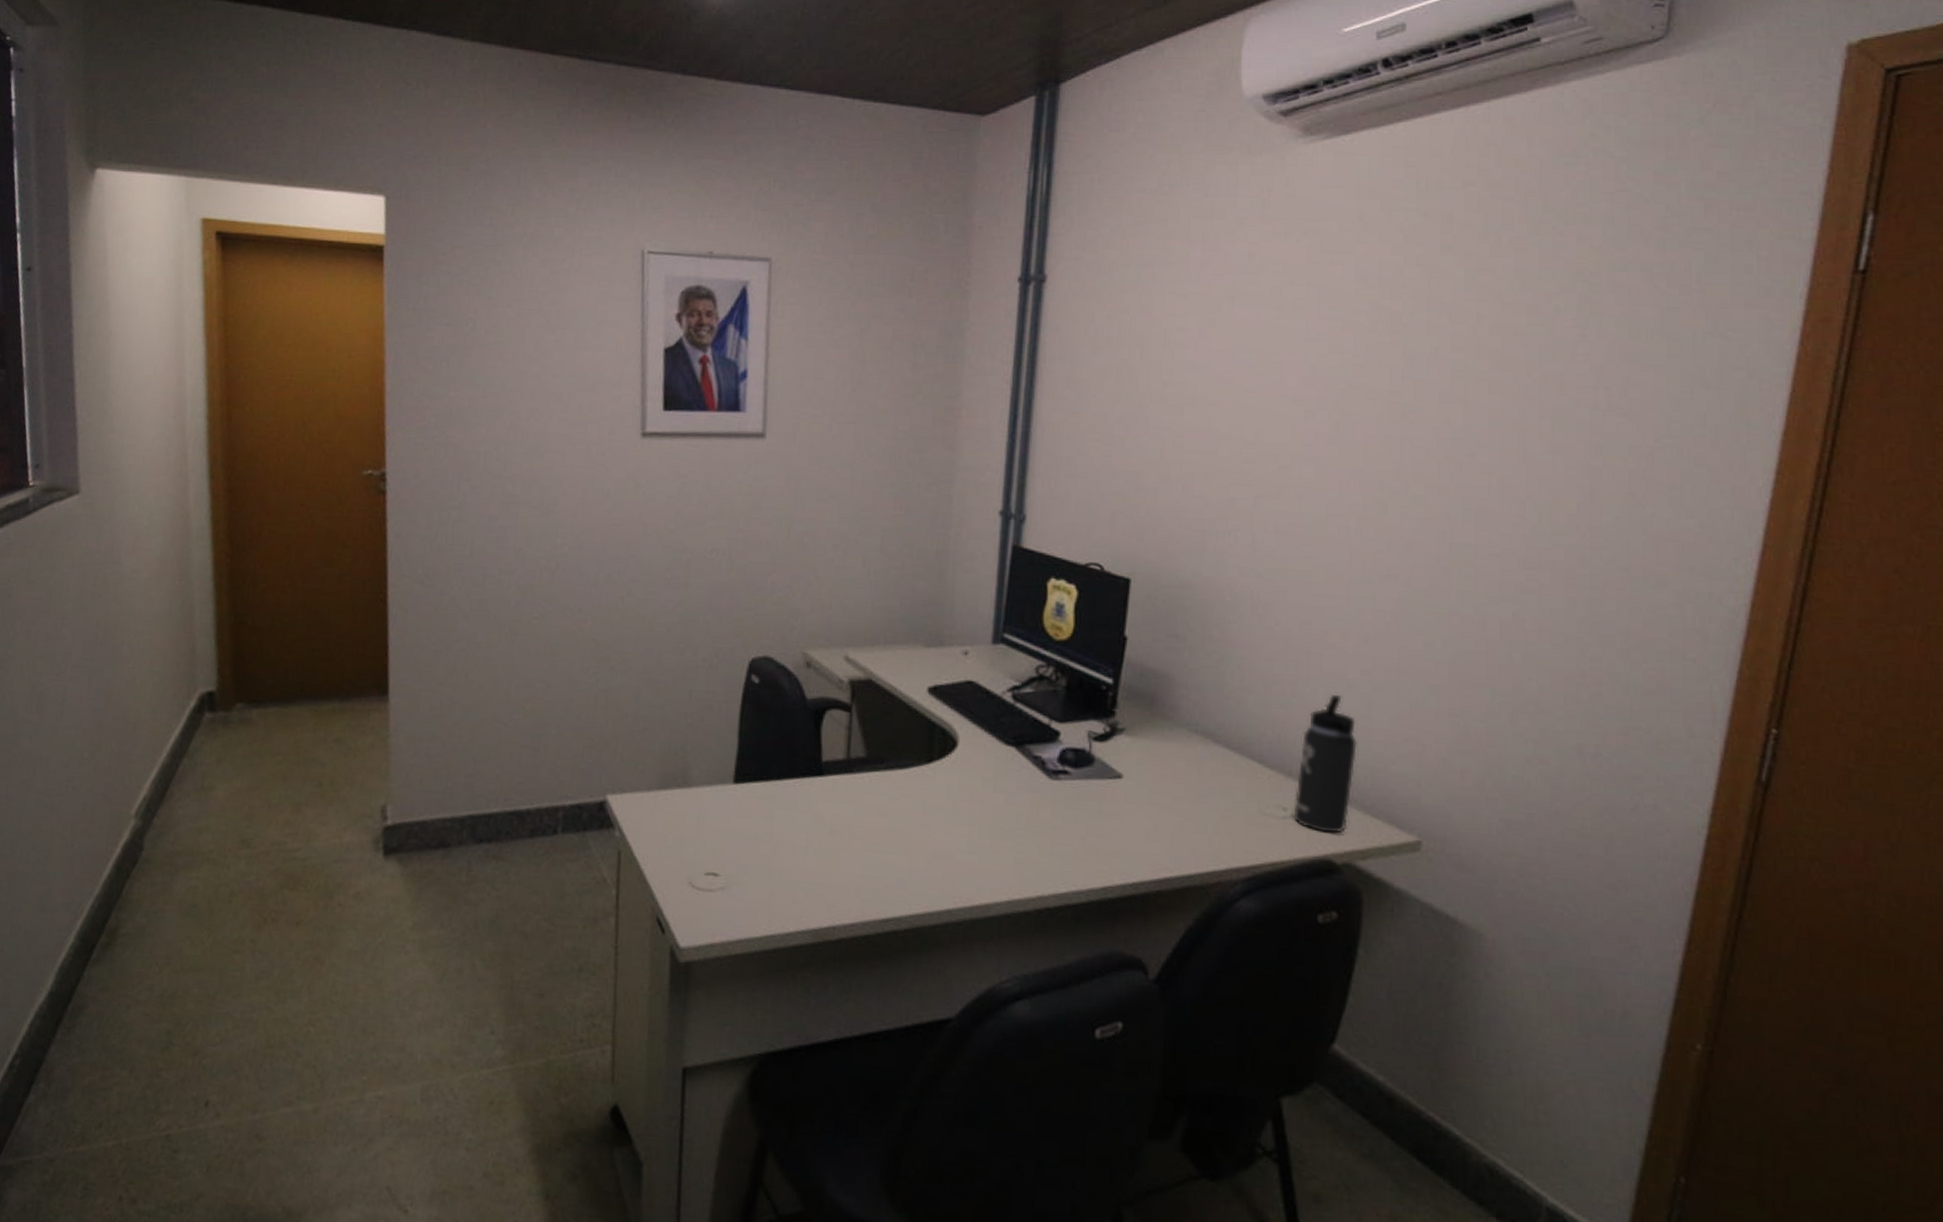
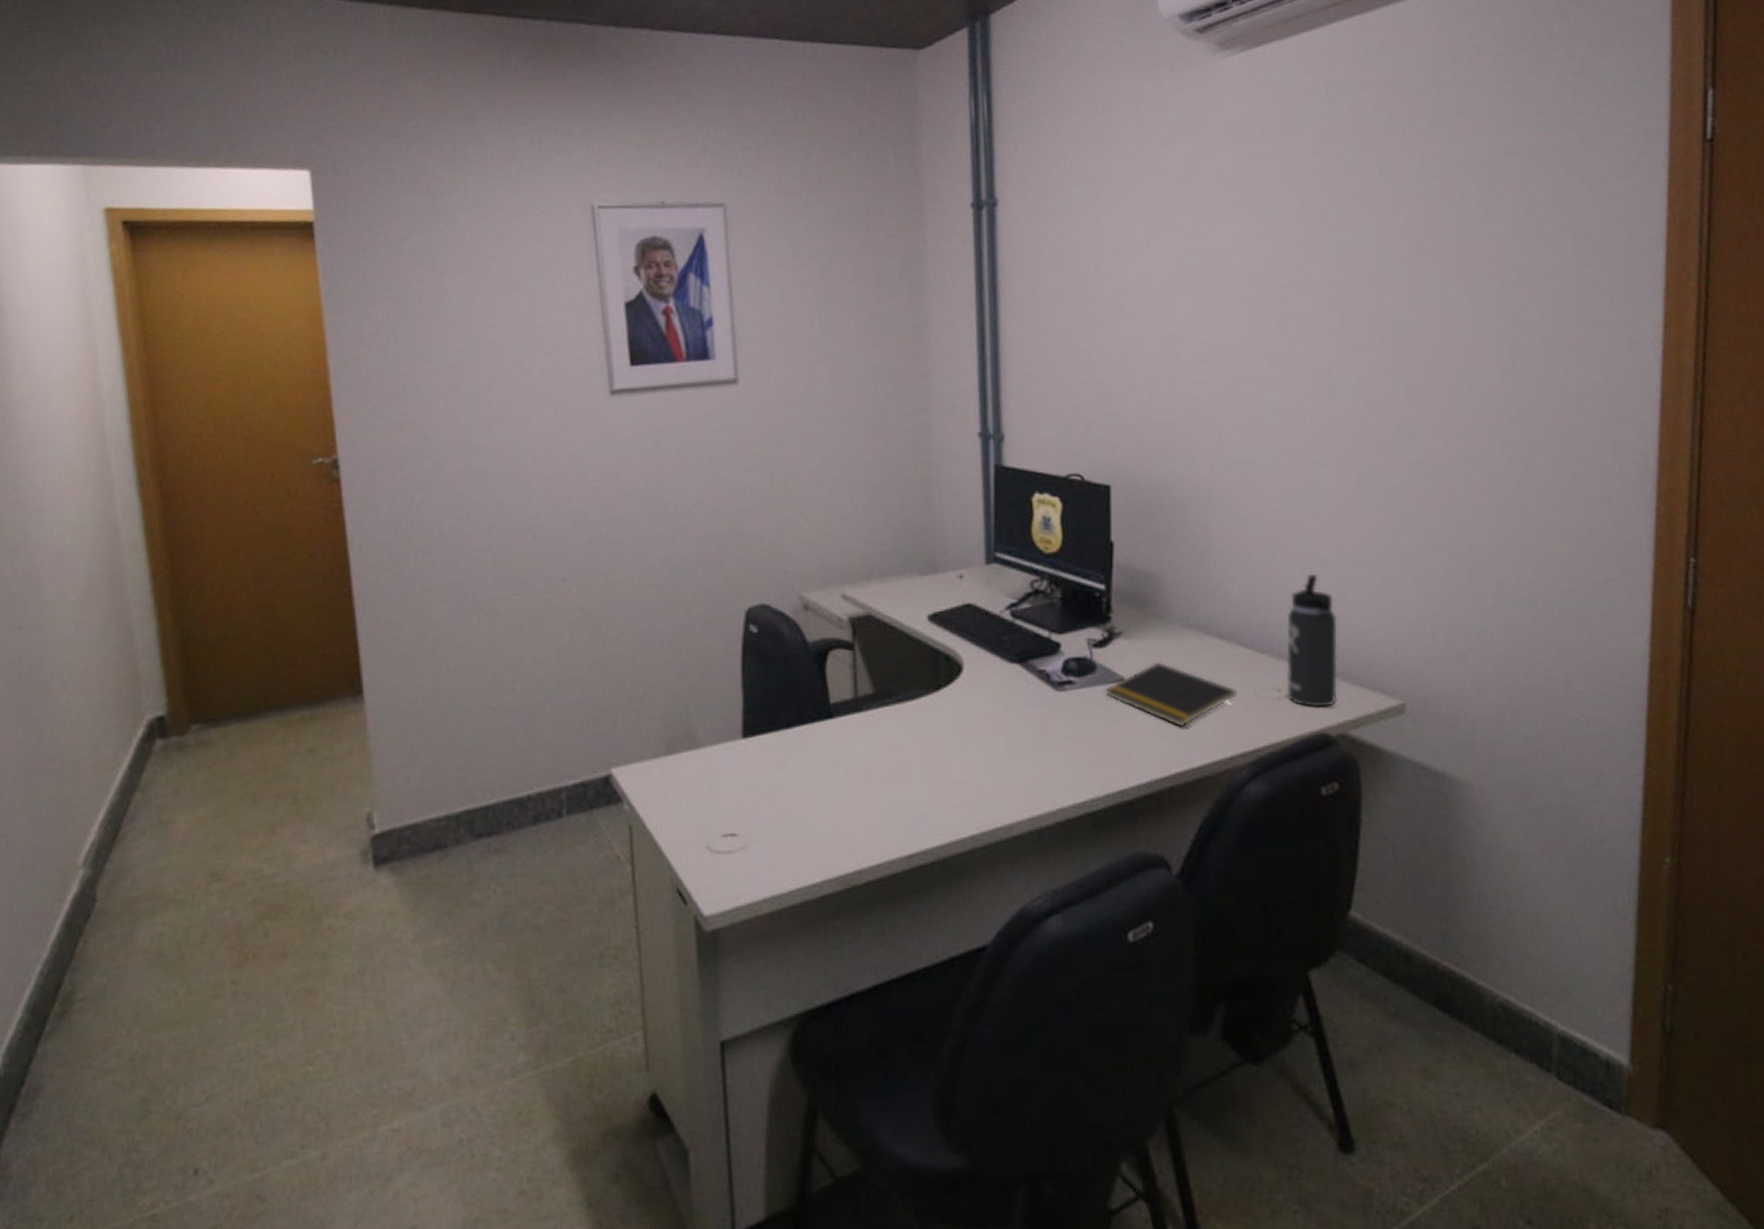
notepad: none [1100,763,1239,834] -> present [1104,662,1237,728]

